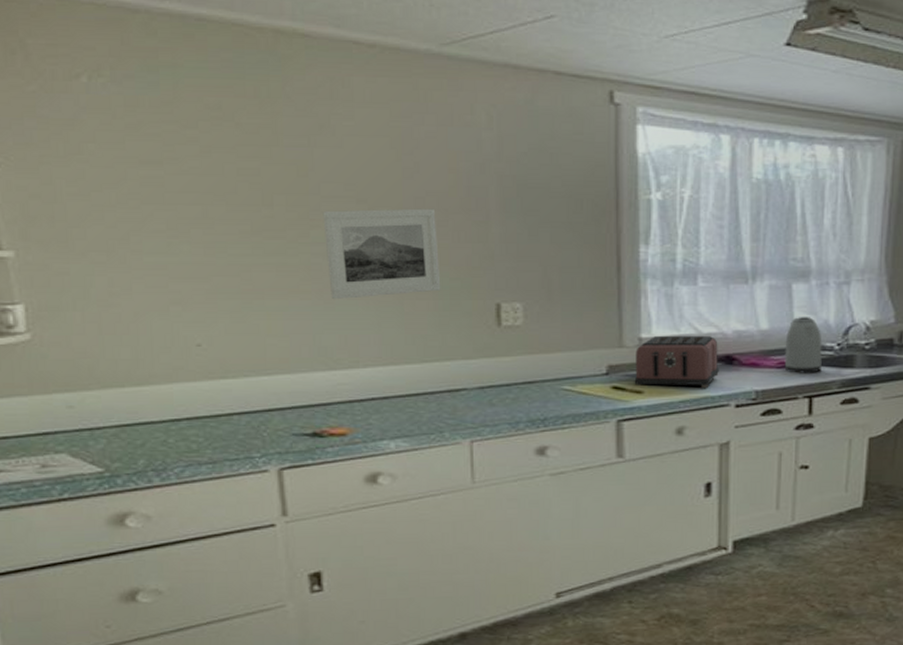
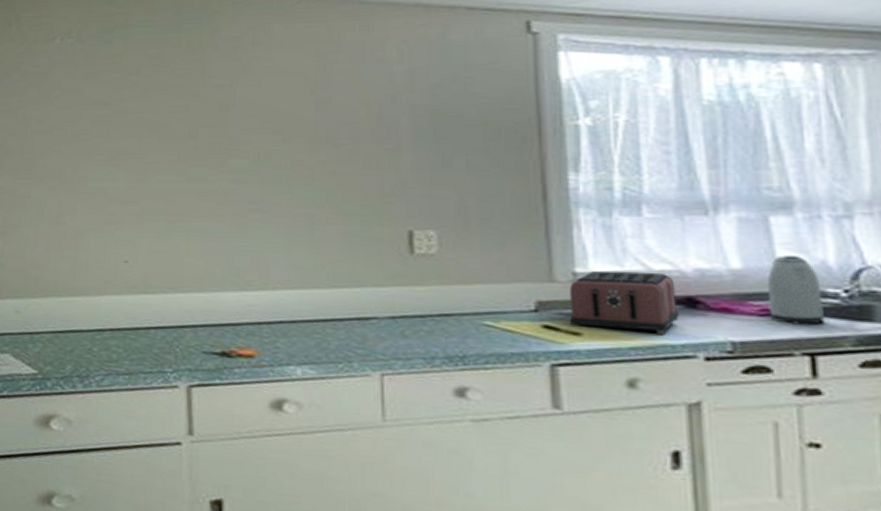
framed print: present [323,208,441,300] -> none [241,138,351,224]

